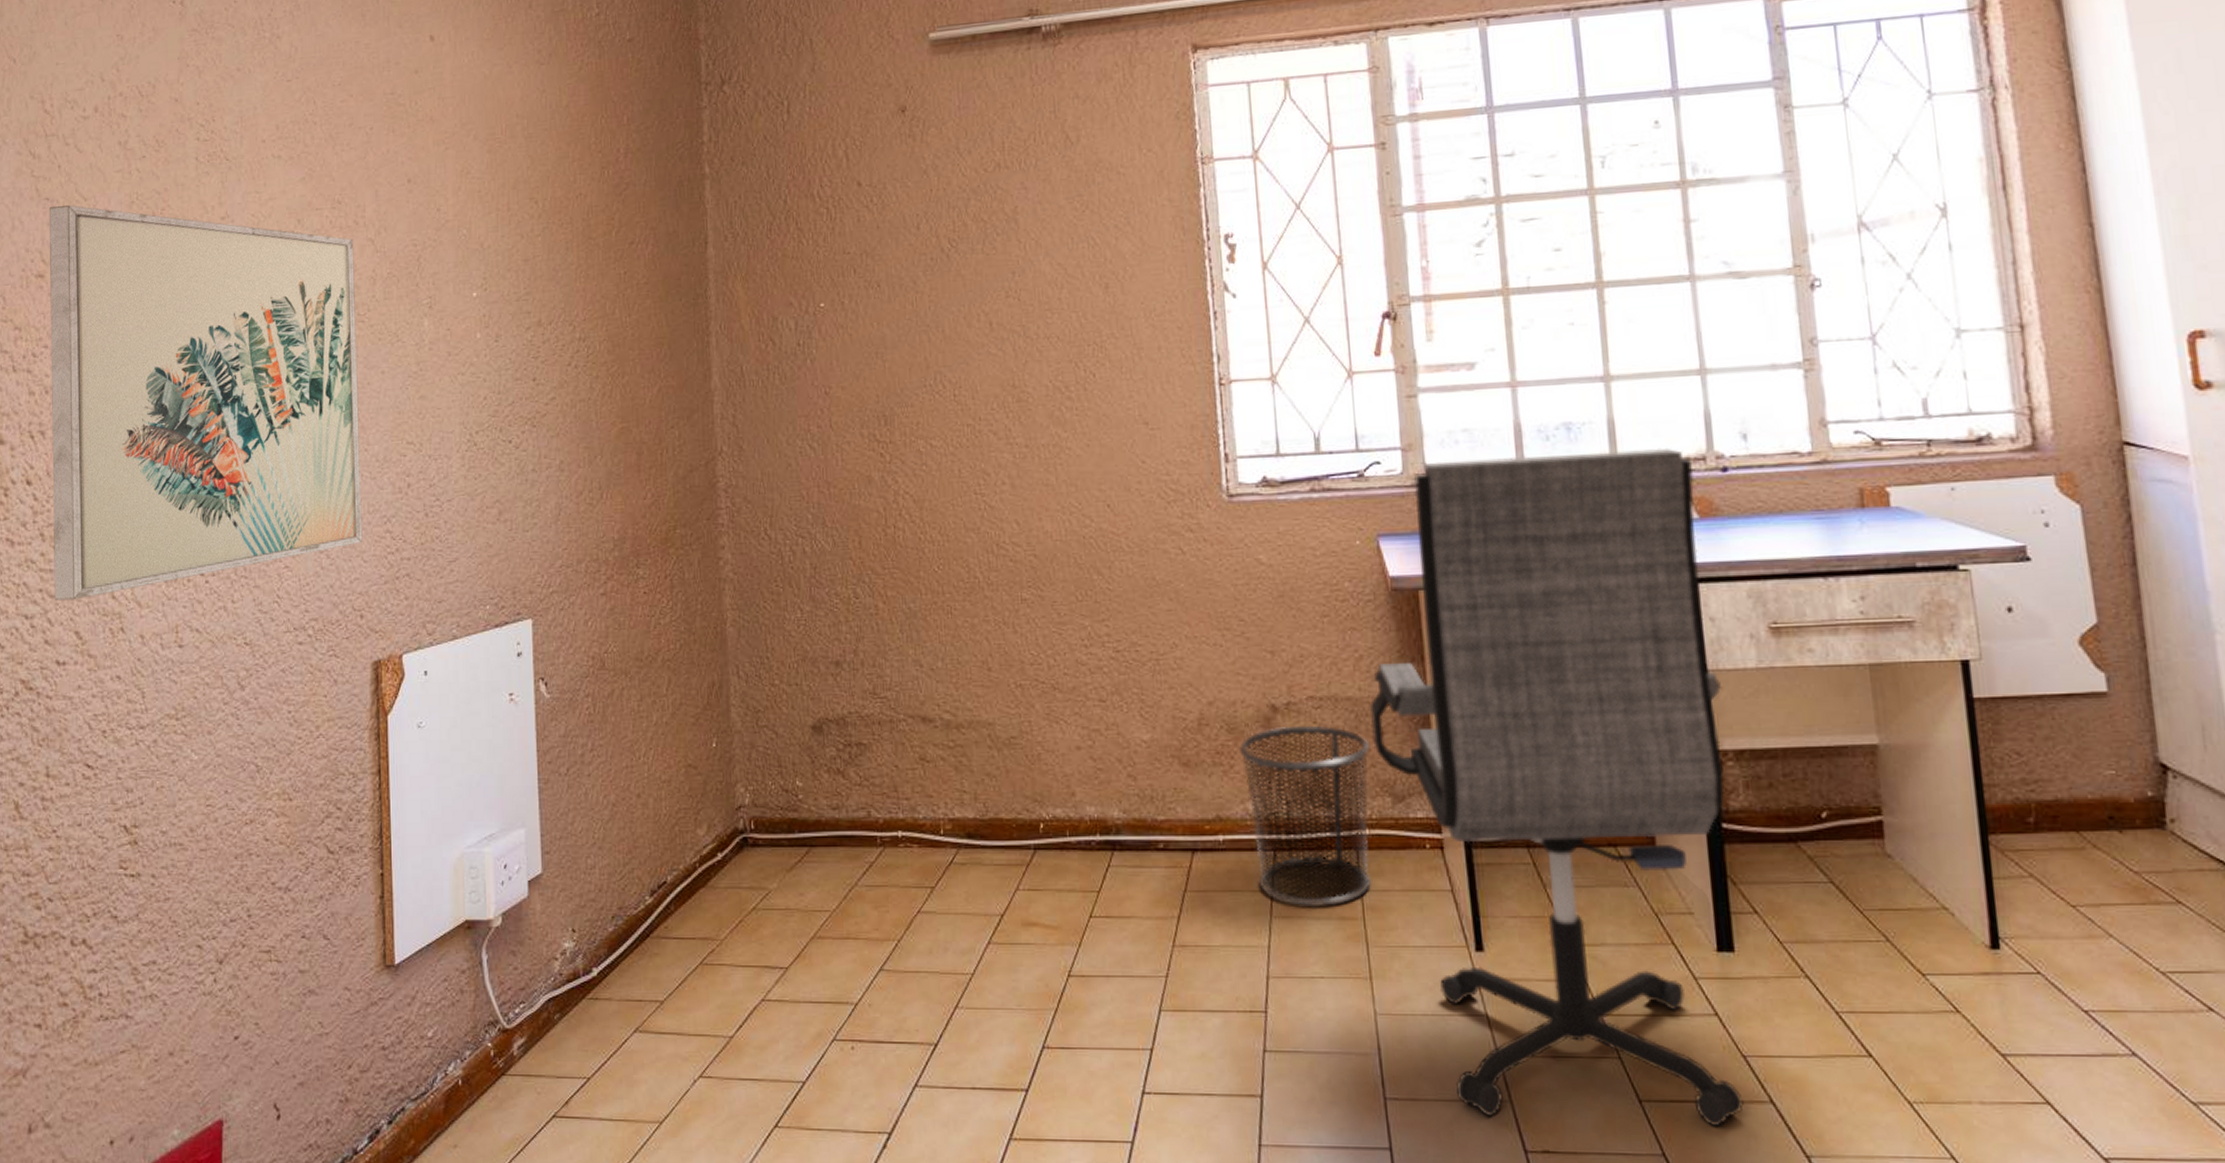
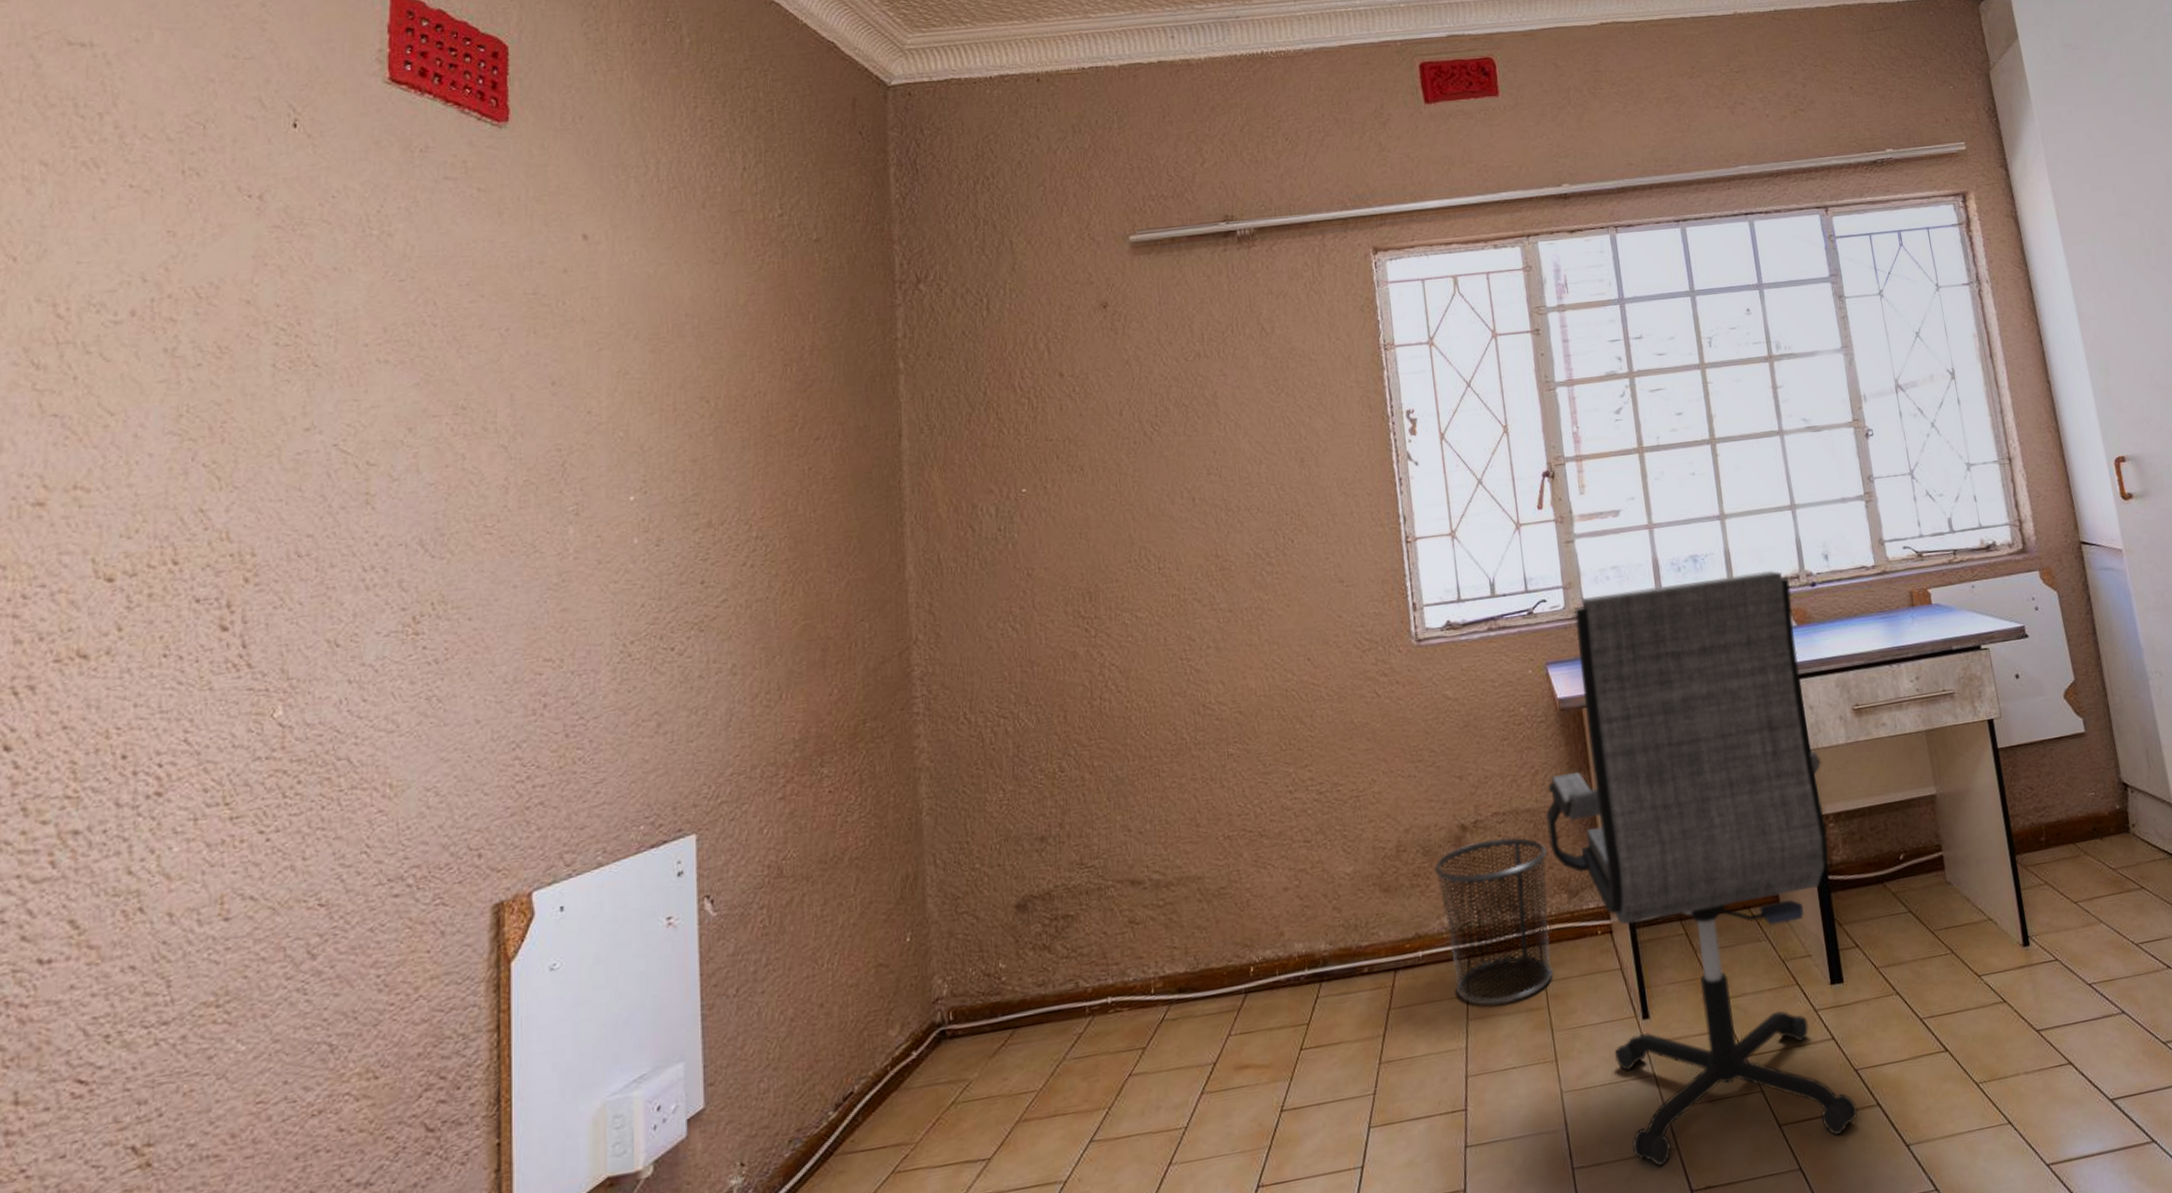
wall art: present [49,205,363,601] -> none [38,421,484,887]

